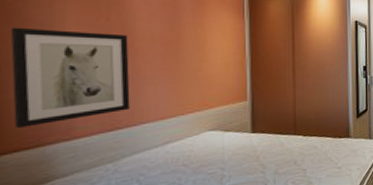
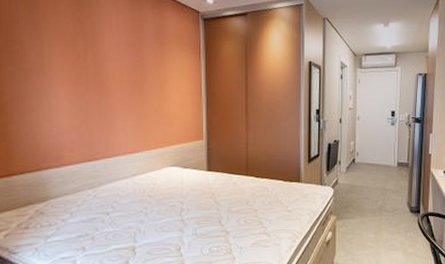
wall art: present [10,27,130,128] -> none [13,67,104,154]

